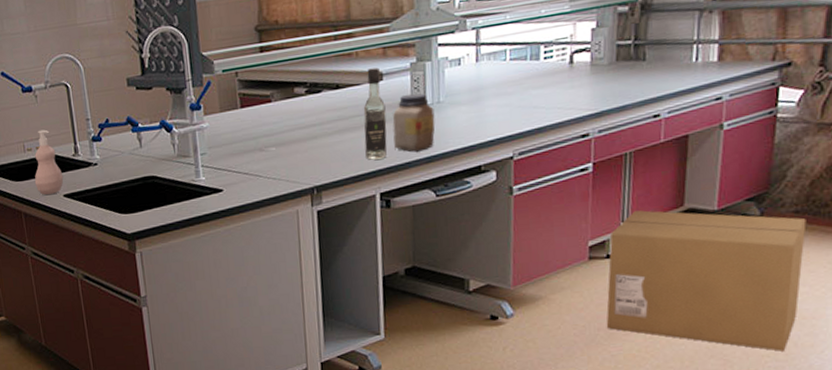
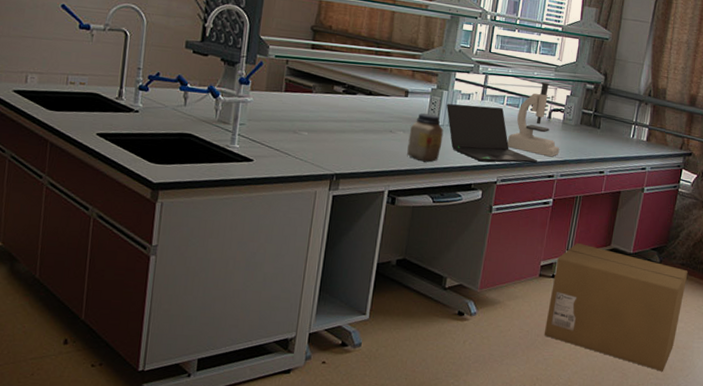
soap bottle: present [34,129,64,196] -> none [69,67,101,131]
bottle: present [363,67,388,160] -> none [382,85,407,162]
laptop: none [432,64,564,137] -> present [446,104,538,163]
microscope: none [519,19,593,112] -> present [507,82,560,157]

